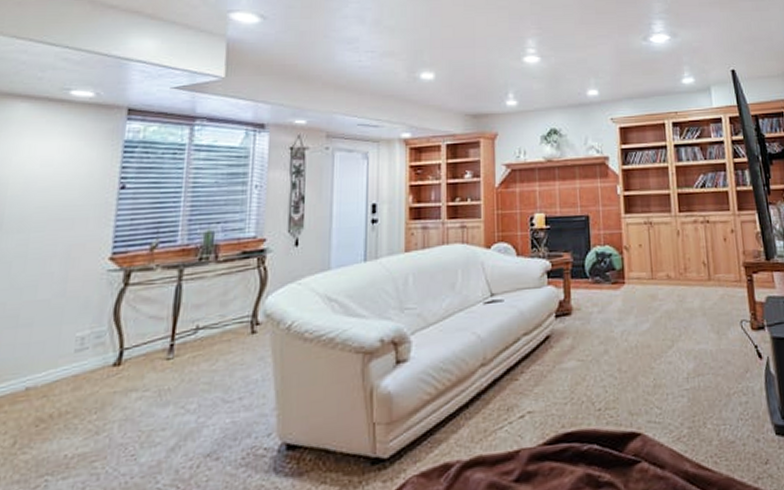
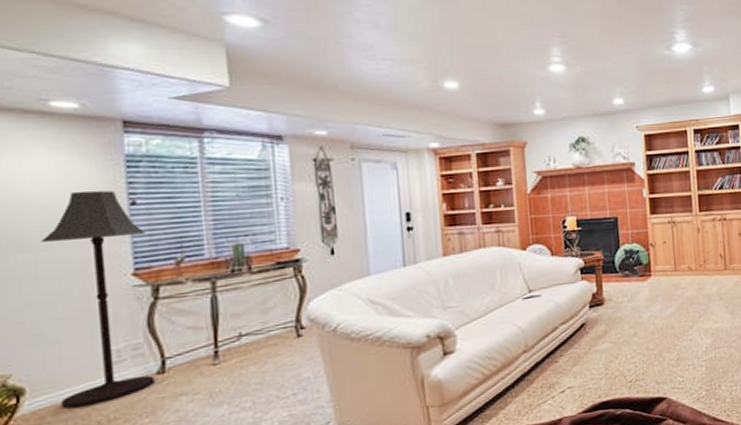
floor lamp: none [21,174,129,398] -> present [41,190,155,409]

